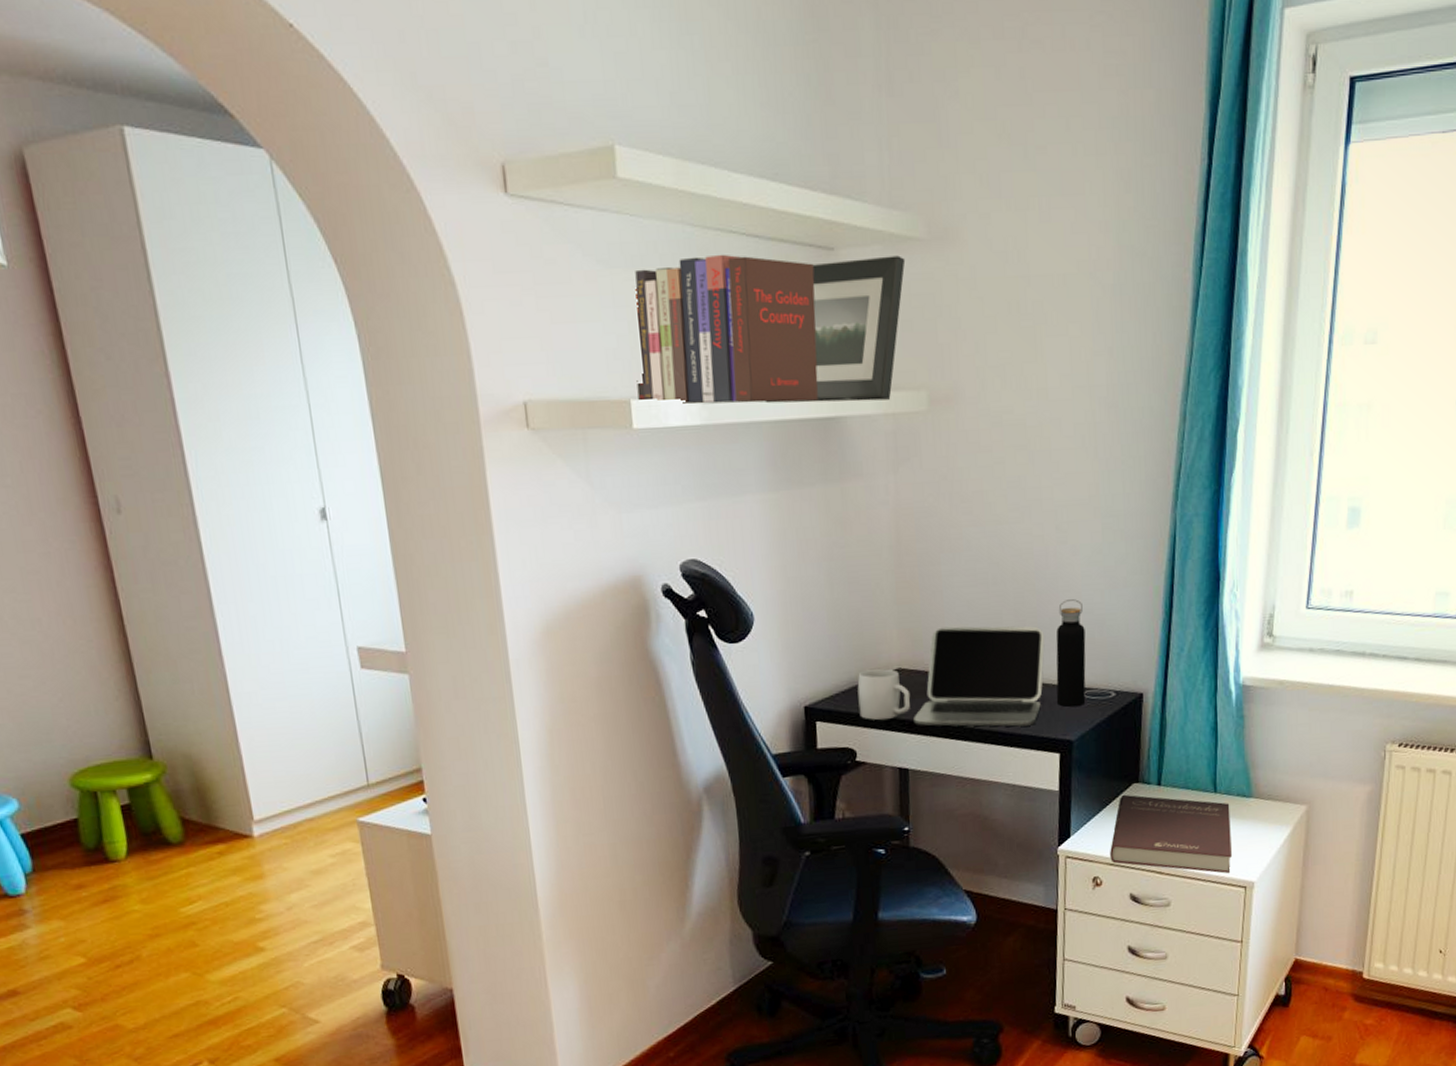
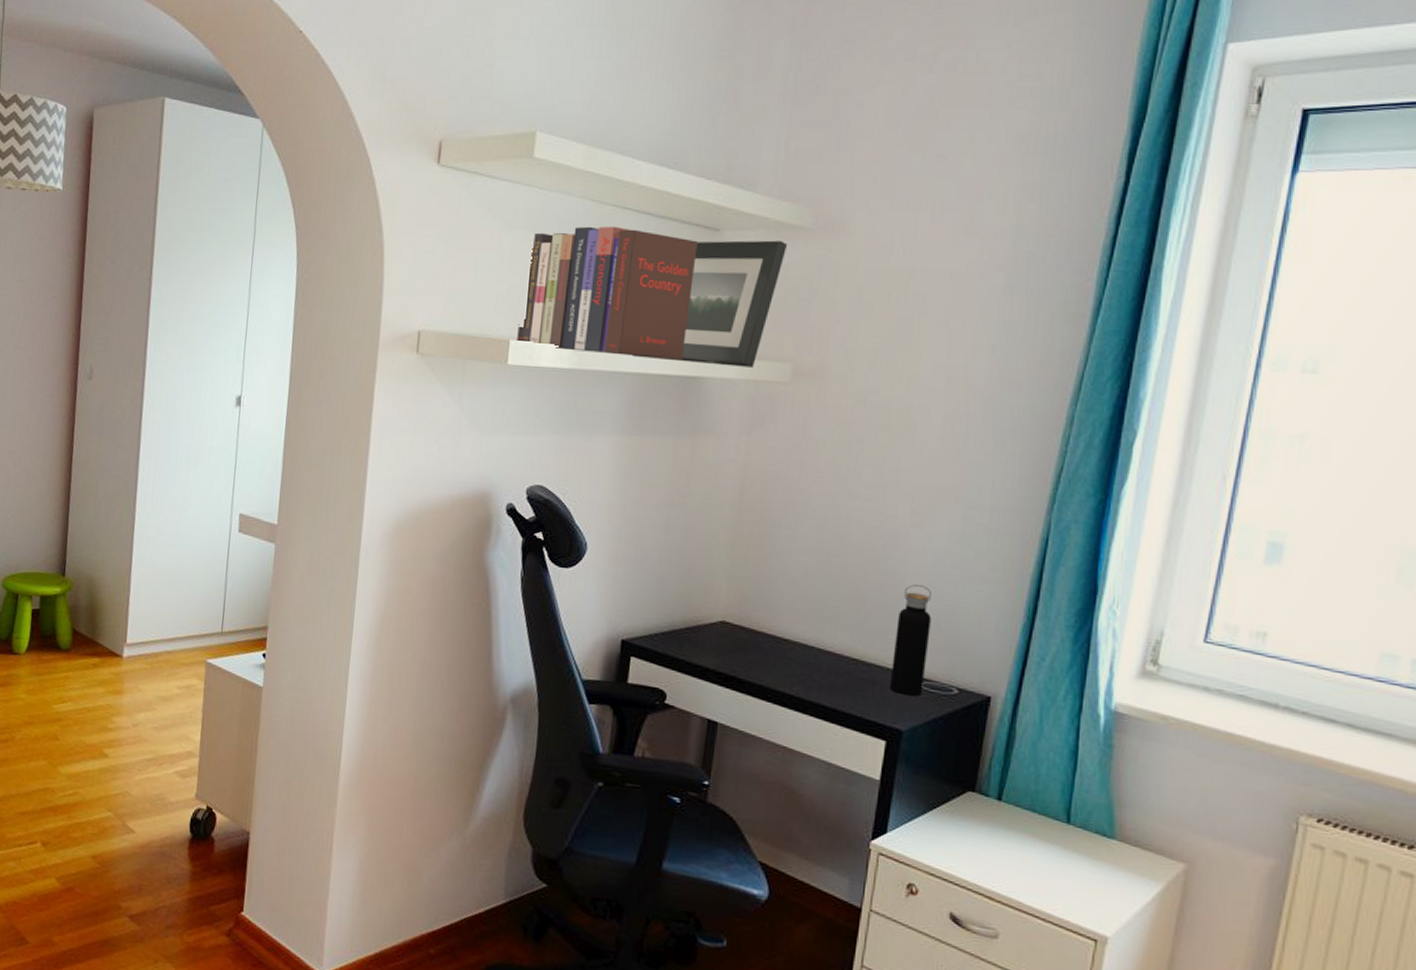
mug: present [857,669,911,721] -> none [675,616,731,670]
laptop: present [914,626,1045,727] -> none [731,588,884,706]
book: present [1110,794,1232,874] -> none [931,800,1085,920]

